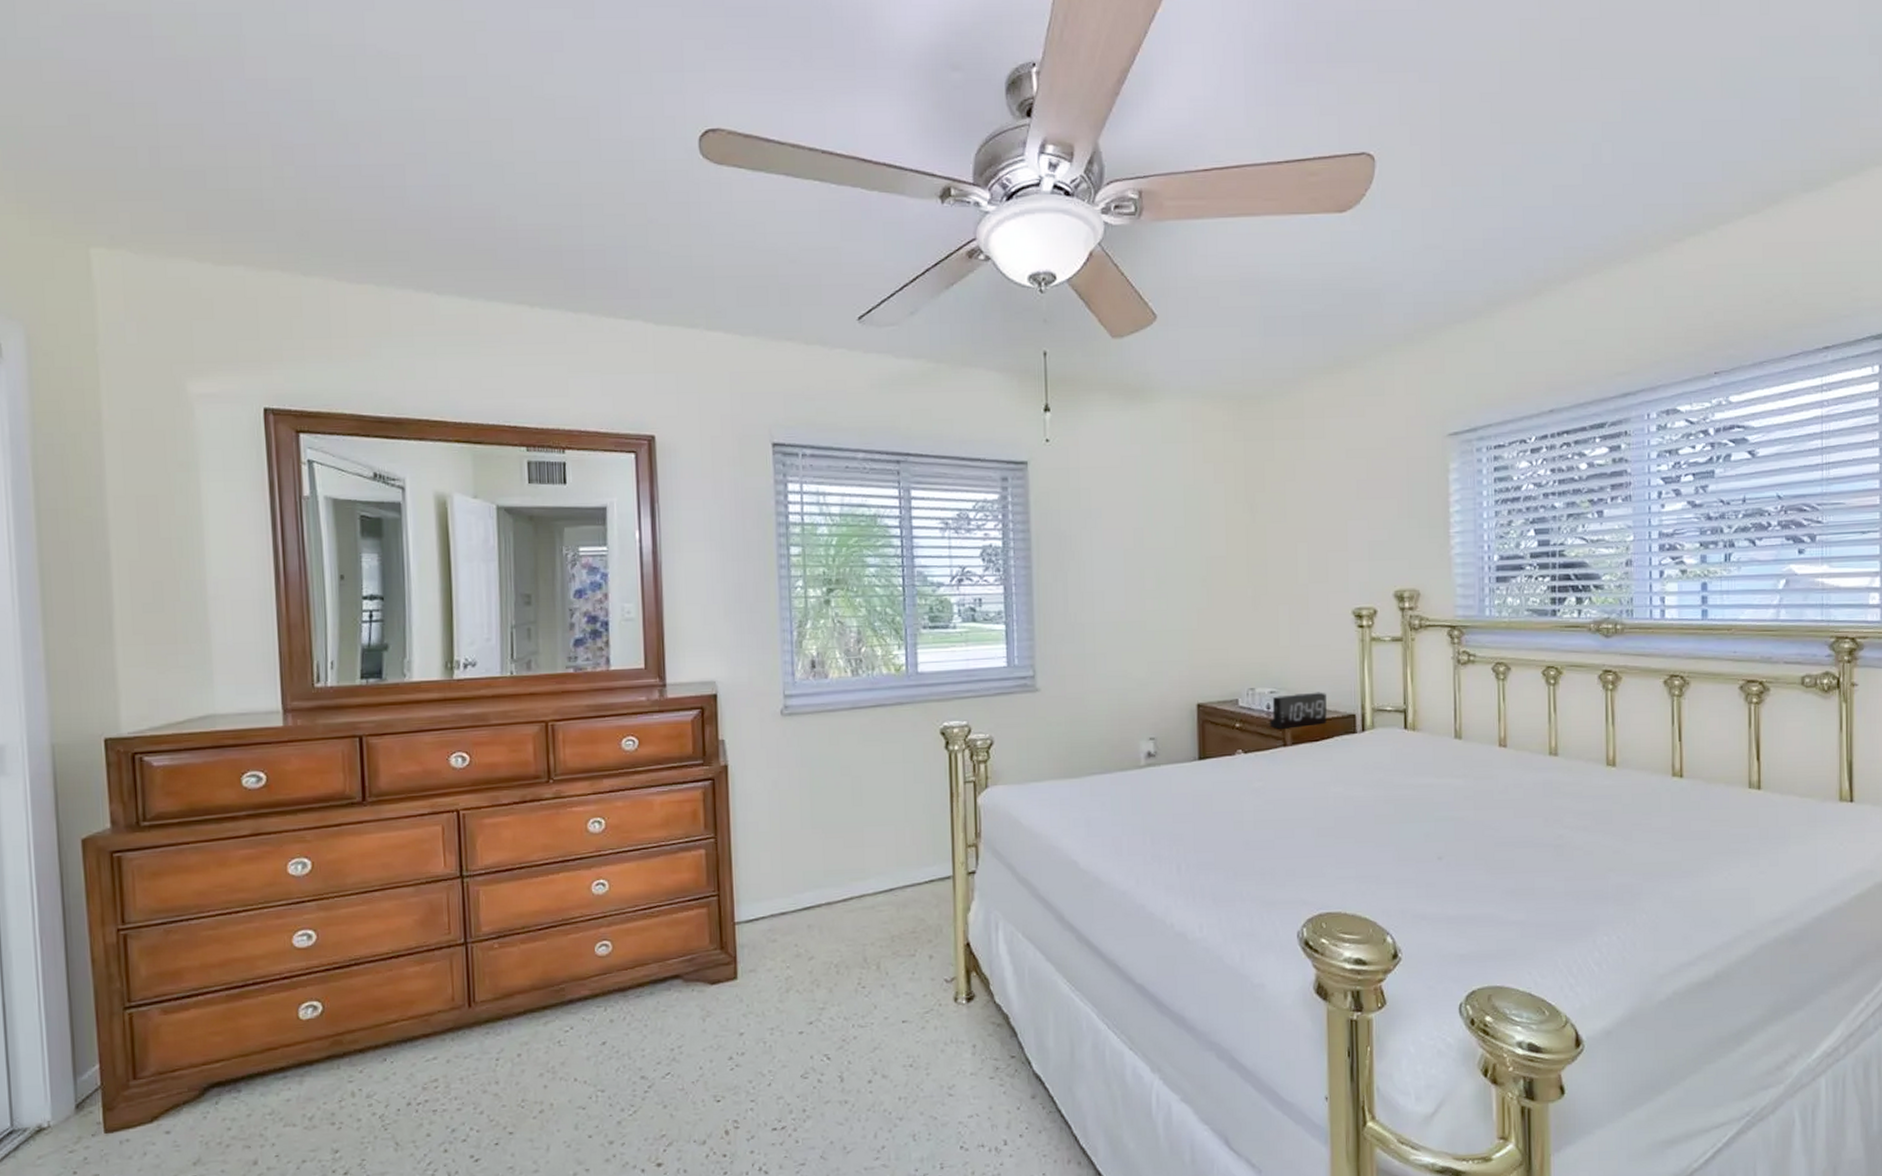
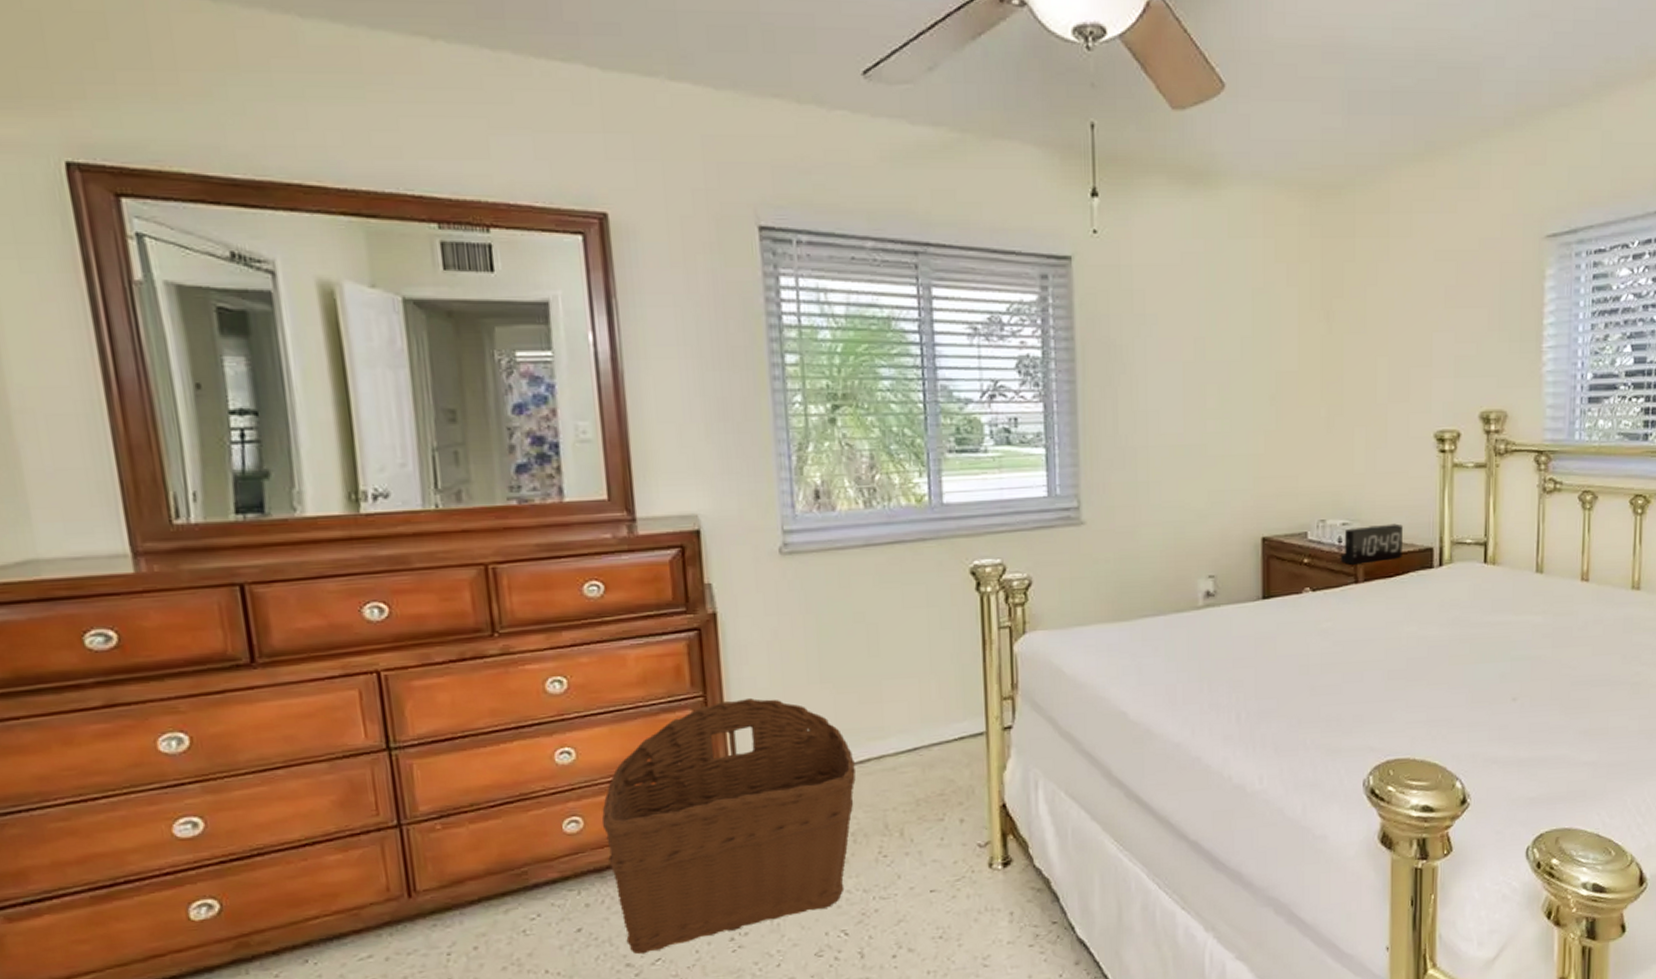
wicker basket: none [626,840,840,1068] -> present [601,697,856,954]

